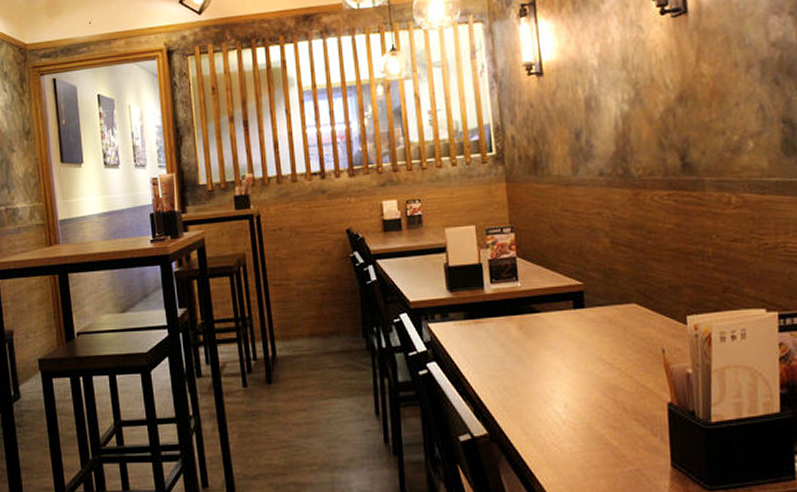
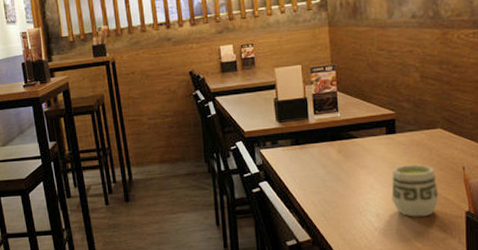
cup: none [580,345,636,409] -> present [391,164,439,217]

